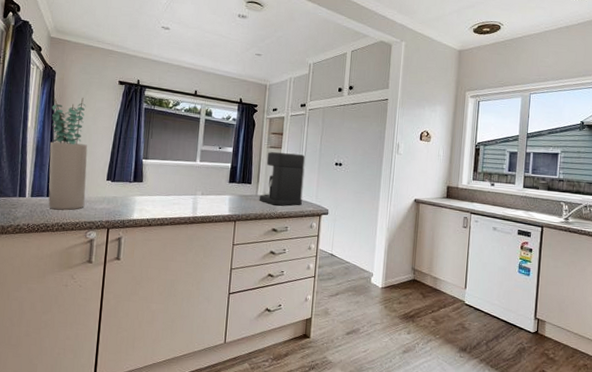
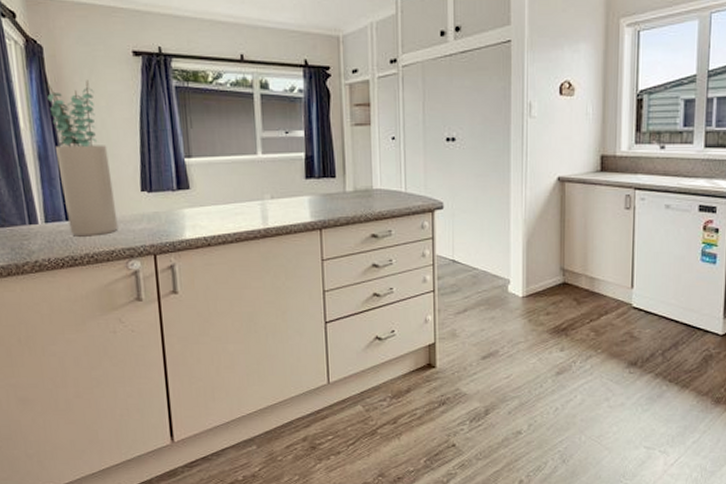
coffee maker: present [259,152,305,207] -> none [348,131,407,205]

